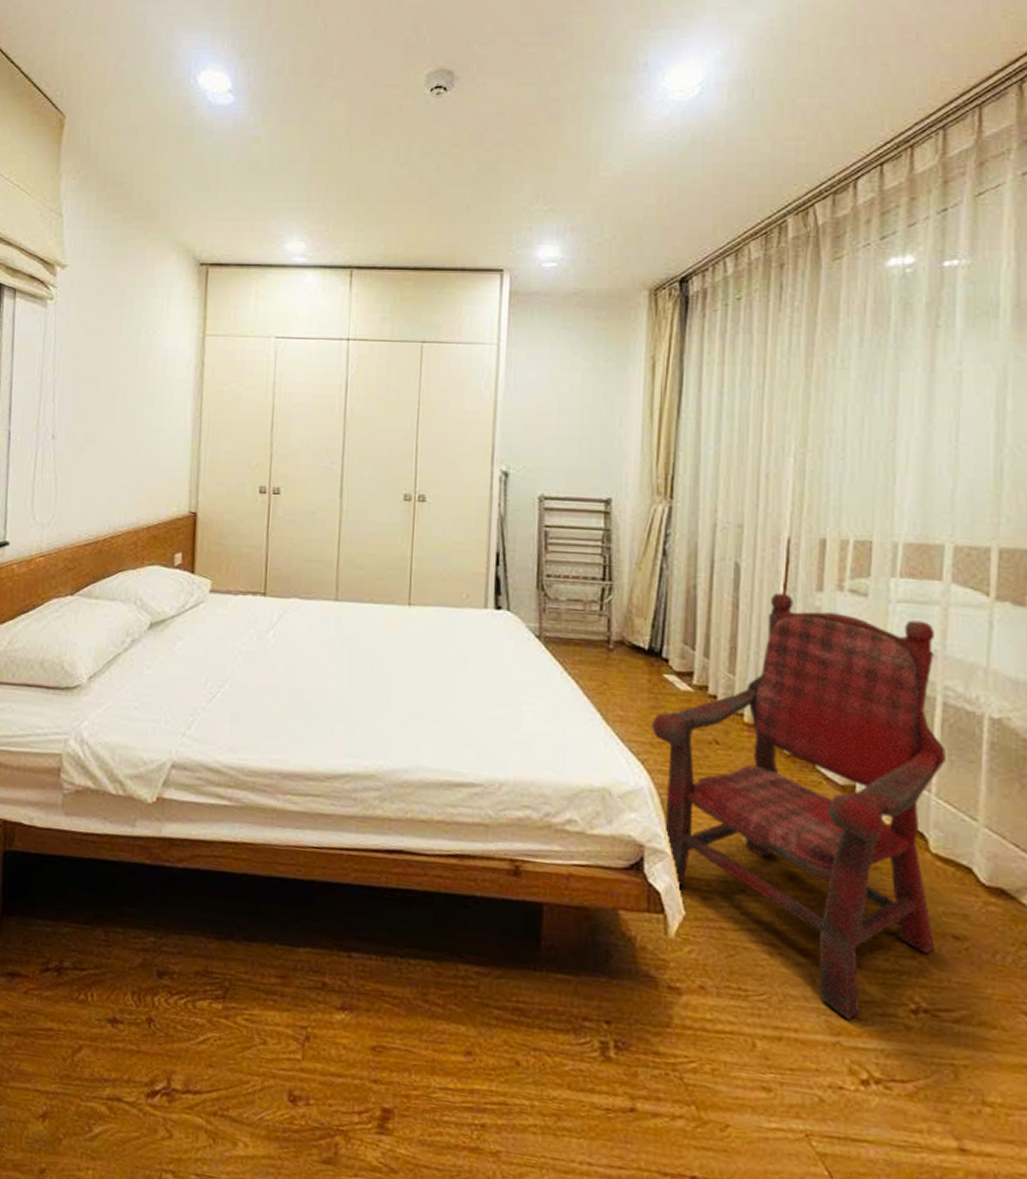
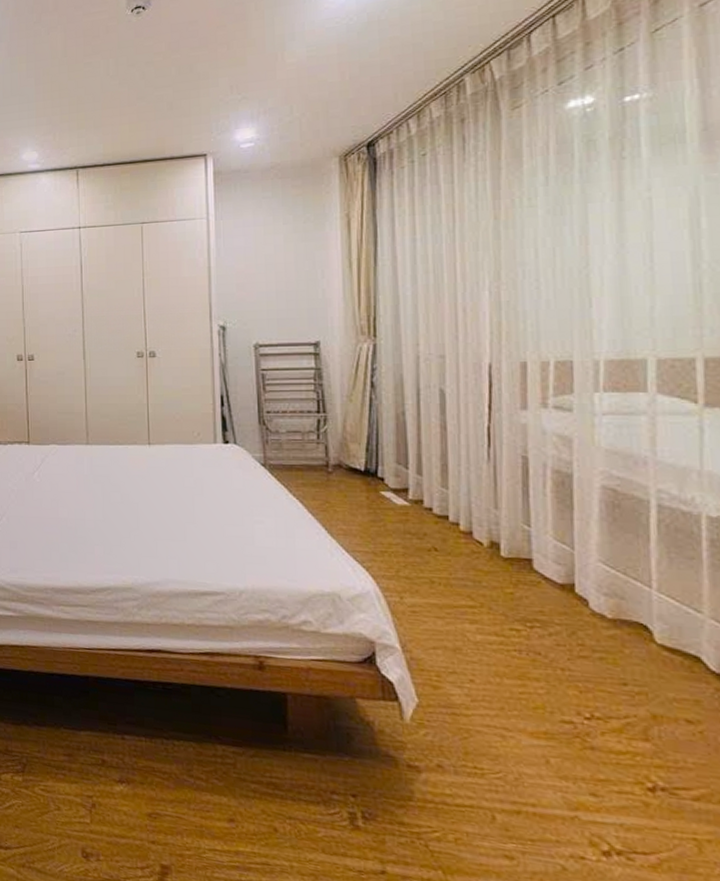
armchair: present [651,592,946,1020] -> none [373,413,668,796]

